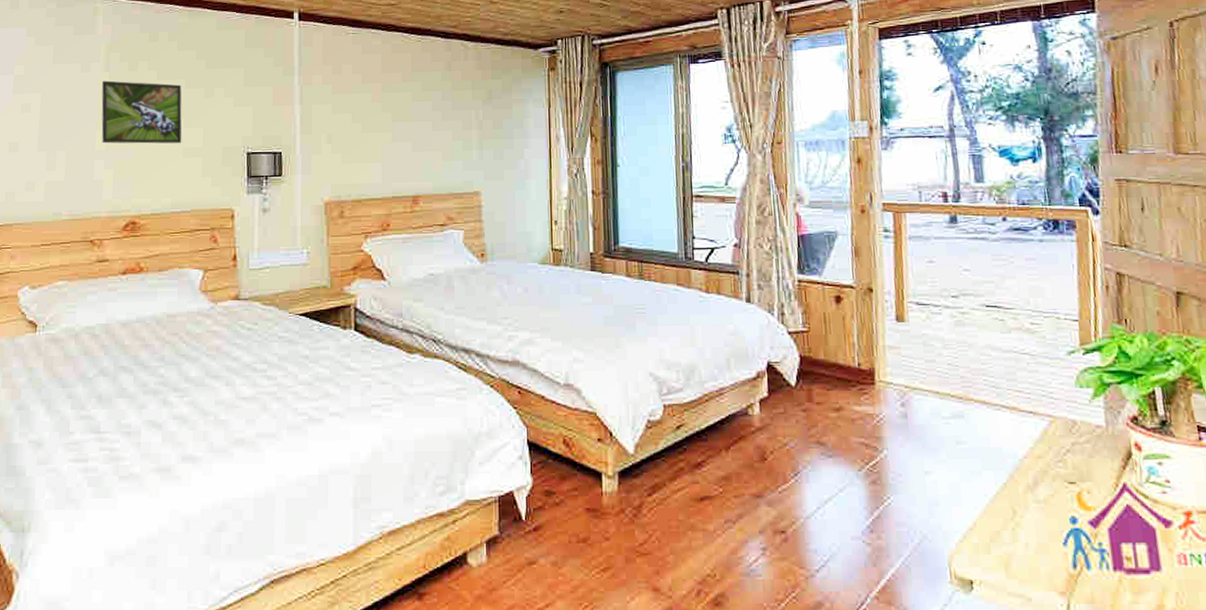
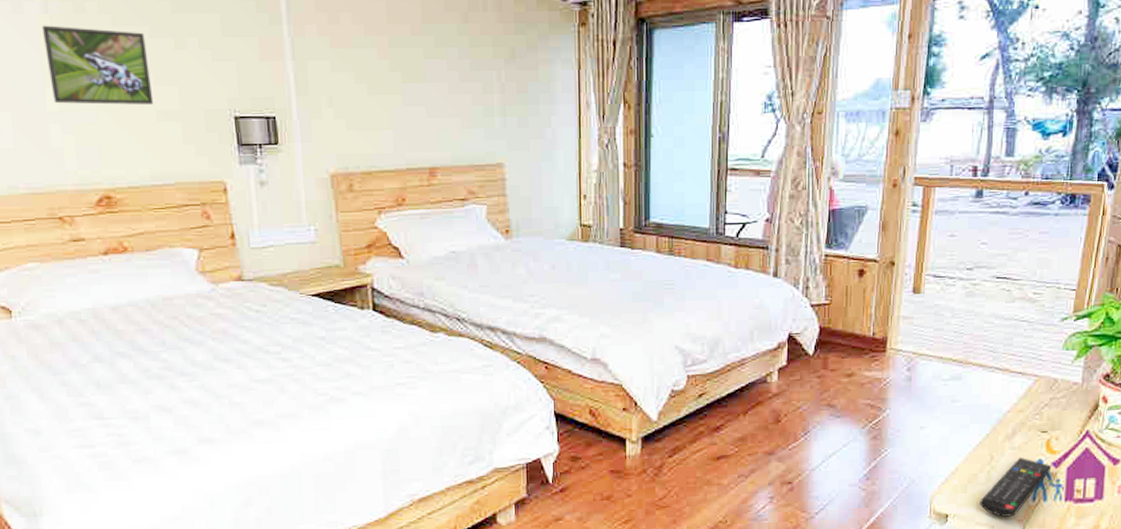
remote control: none [1009,512,1090,587] -> present [980,457,1052,517]

